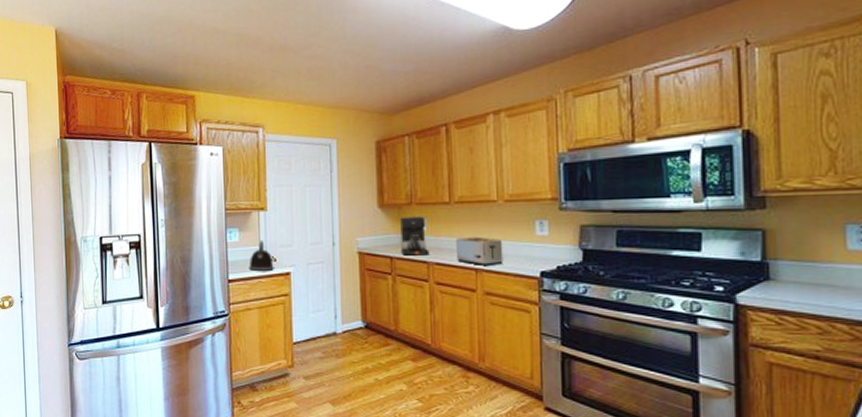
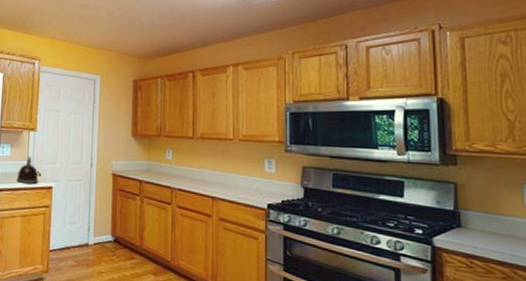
coffee maker: present [400,216,430,256] -> none [149,146,174,182]
toaster: present [455,236,503,267] -> none [196,168,237,196]

